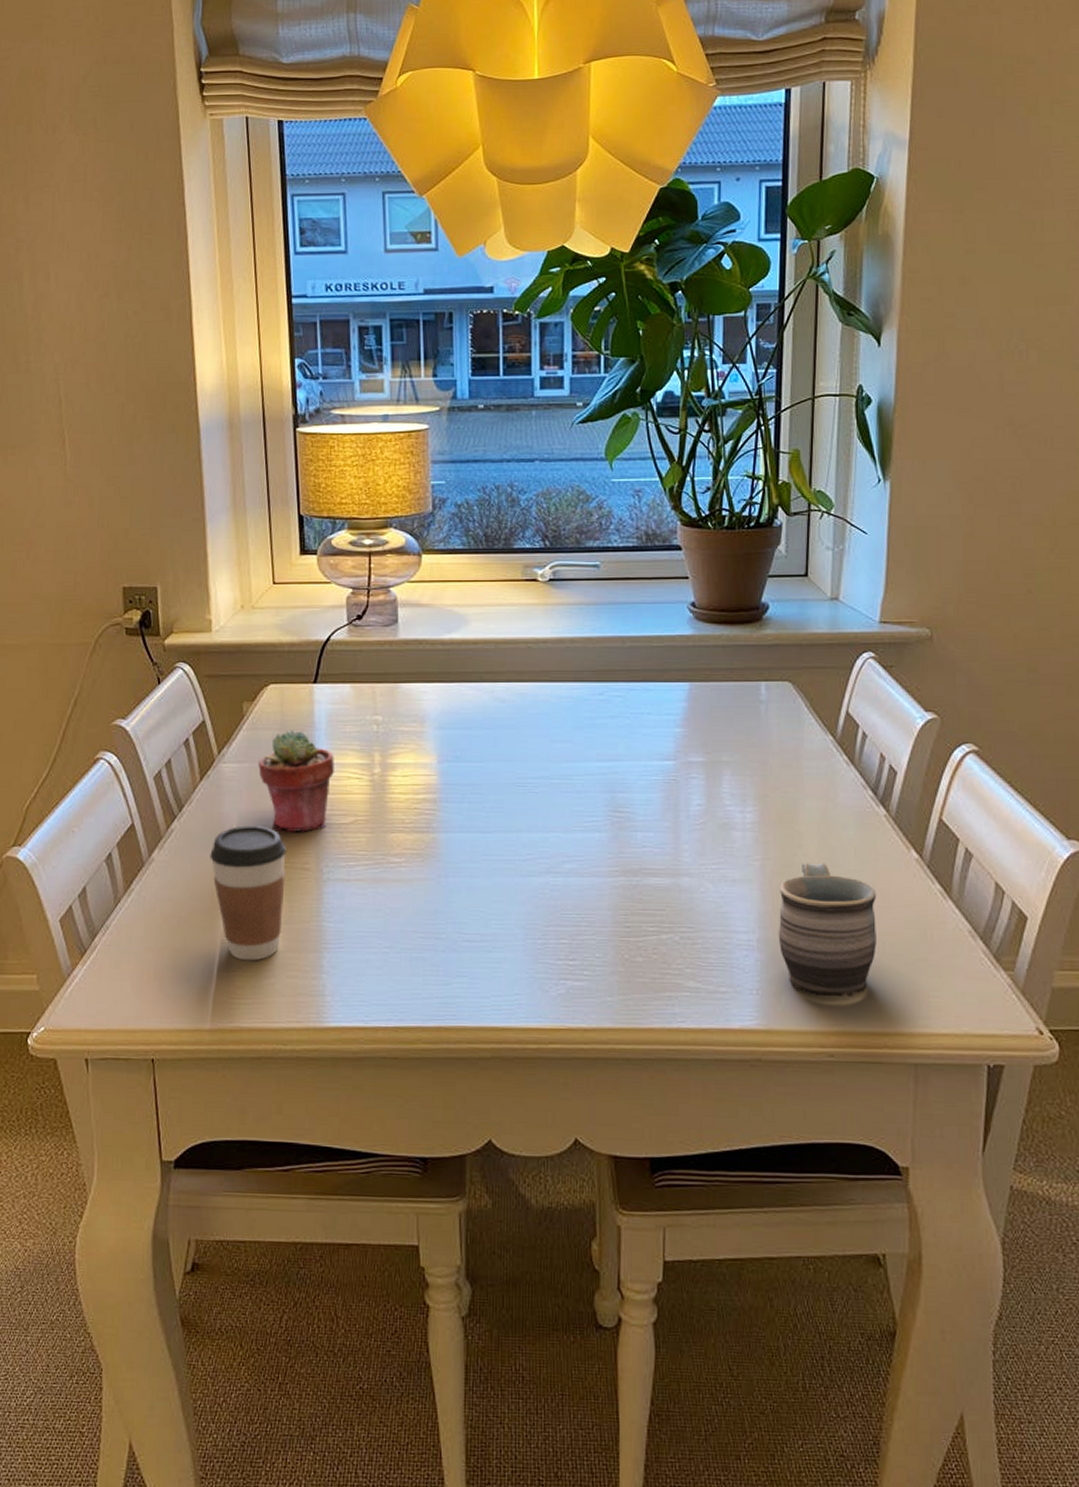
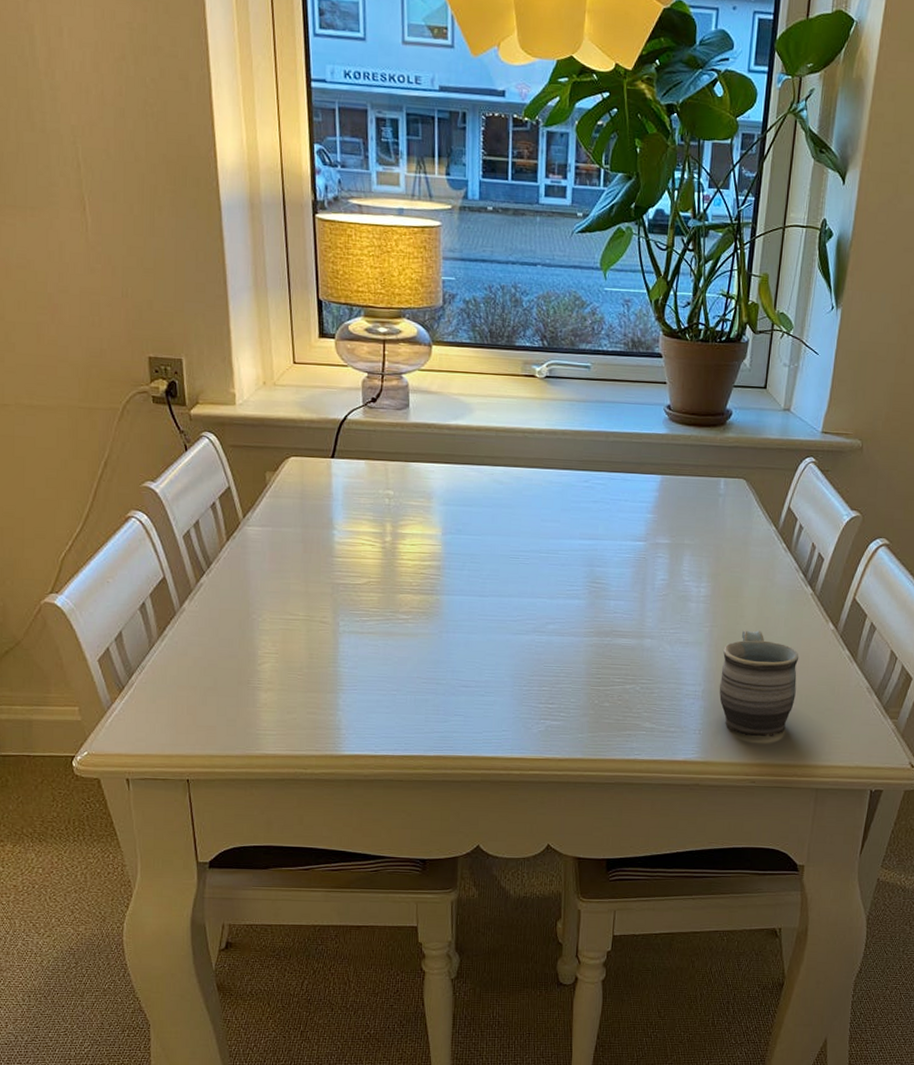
coffee cup: present [210,825,286,961] -> none [237,582,306,700]
potted succulent: present [258,729,334,832] -> none [280,499,350,590]

